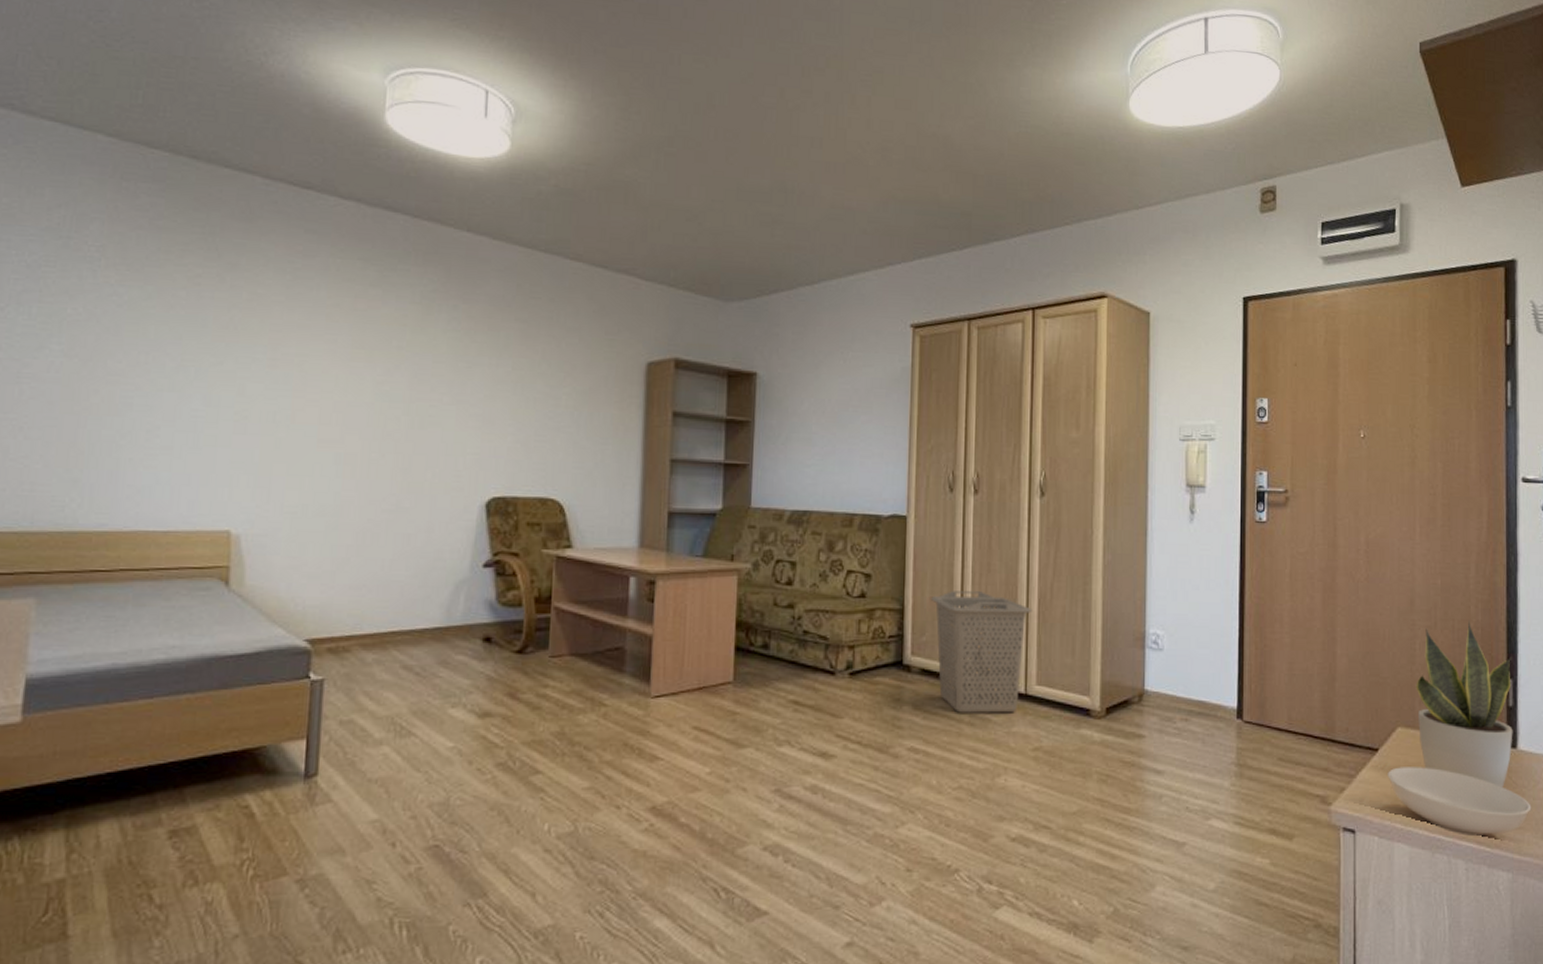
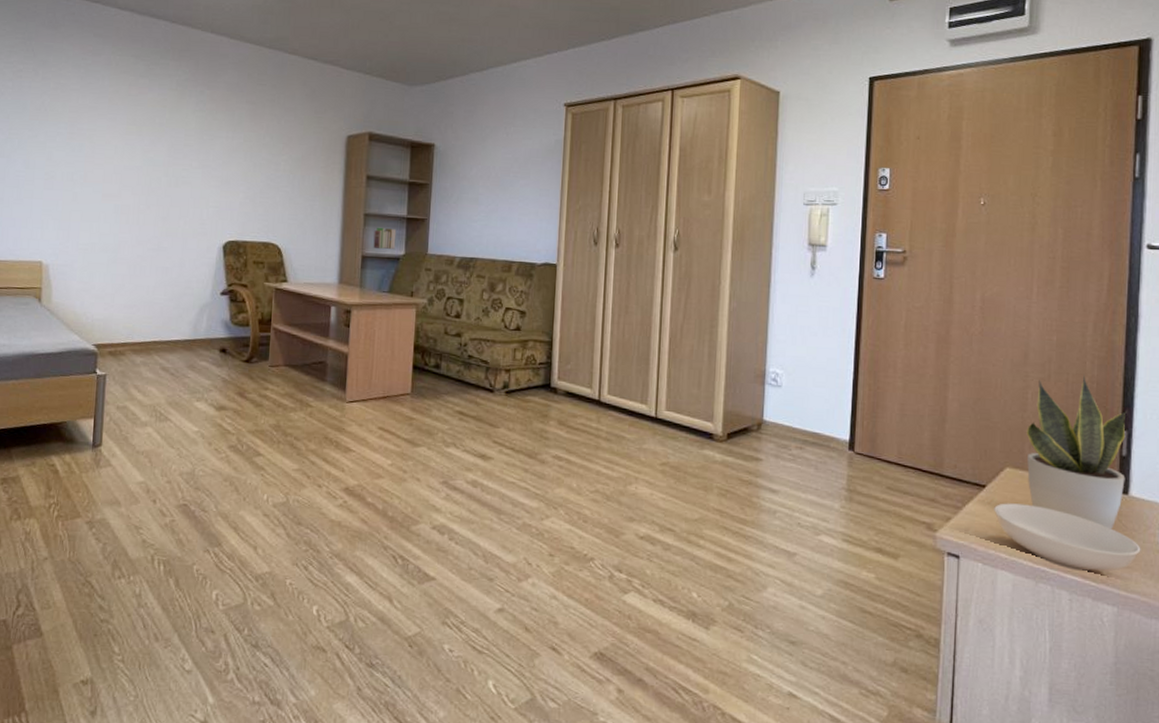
books: none [682,475,712,503] -> present [373,227,397,249]
laundry basket: present [931,591,1033,713] -> none [576,328,664,433]

